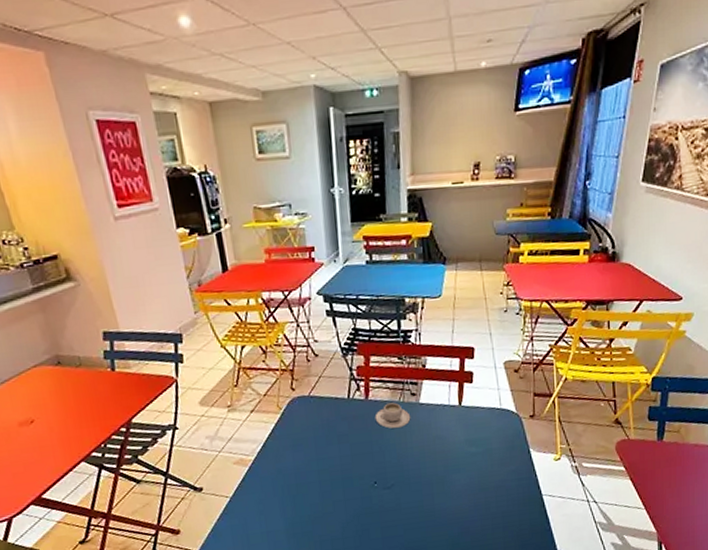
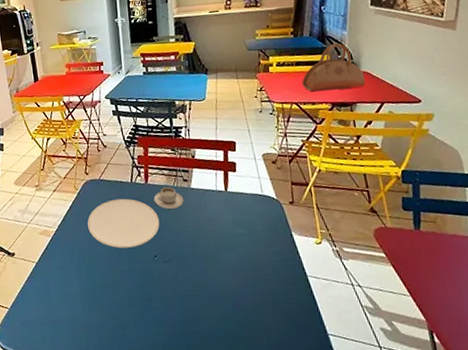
plate: none [294,417,382,476] -> present [87,198,160,249]
handbag: none [556,227,625,287] -> present [302,43,365,91]

